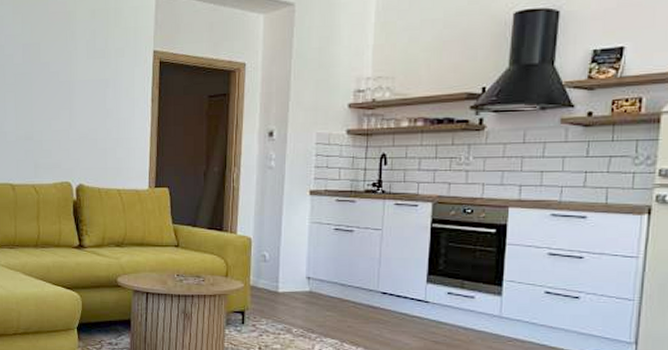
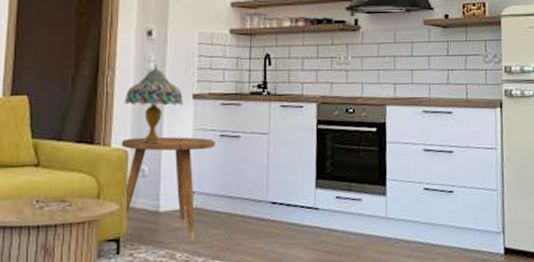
side table: none [245,227,330,321] -> present [121,137,215,243]
table lamp: none [248,163,301,232] -> present [124,65,184,143]

